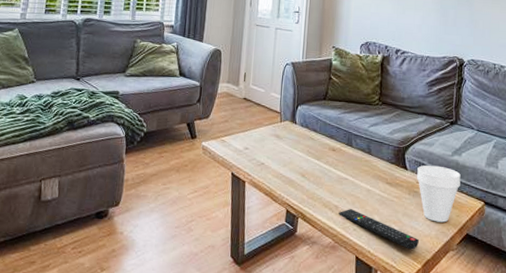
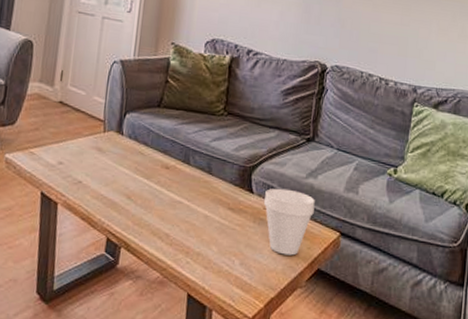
remote control: present [338,209,419,250] -> none [169,238,262,287]

